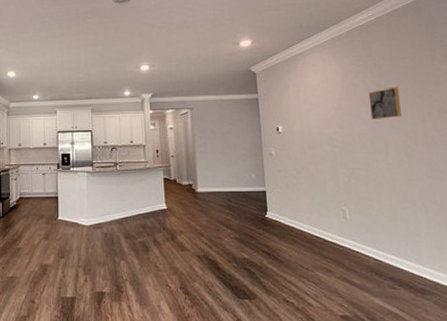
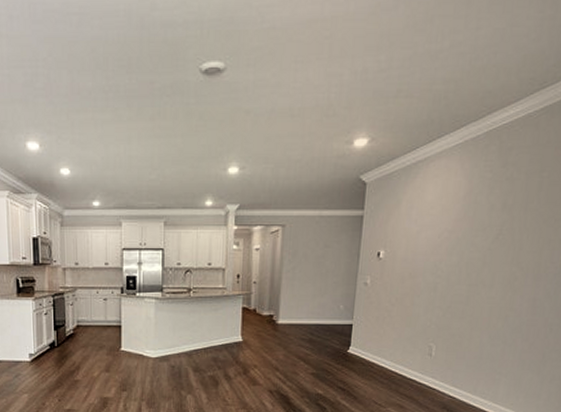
wall art: present [368,86,402,119] -> none [485,207,526,246]

